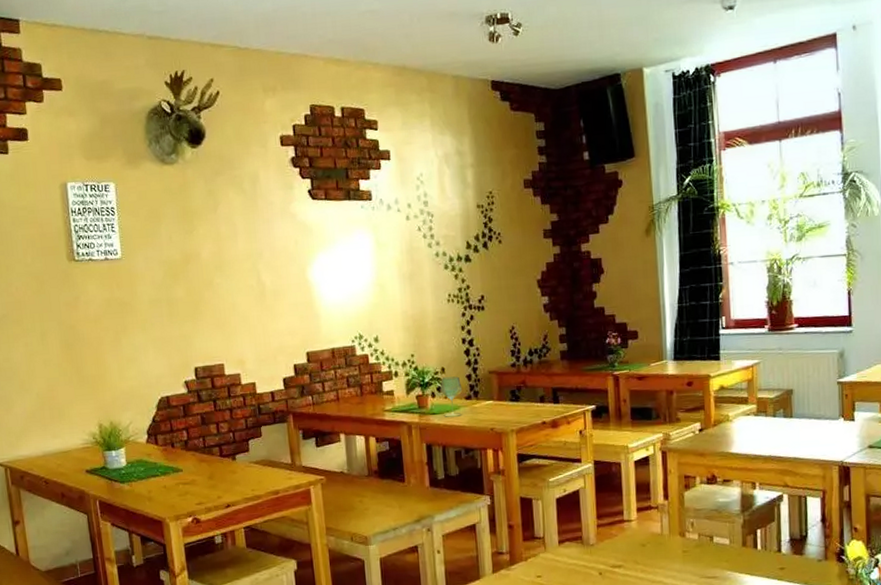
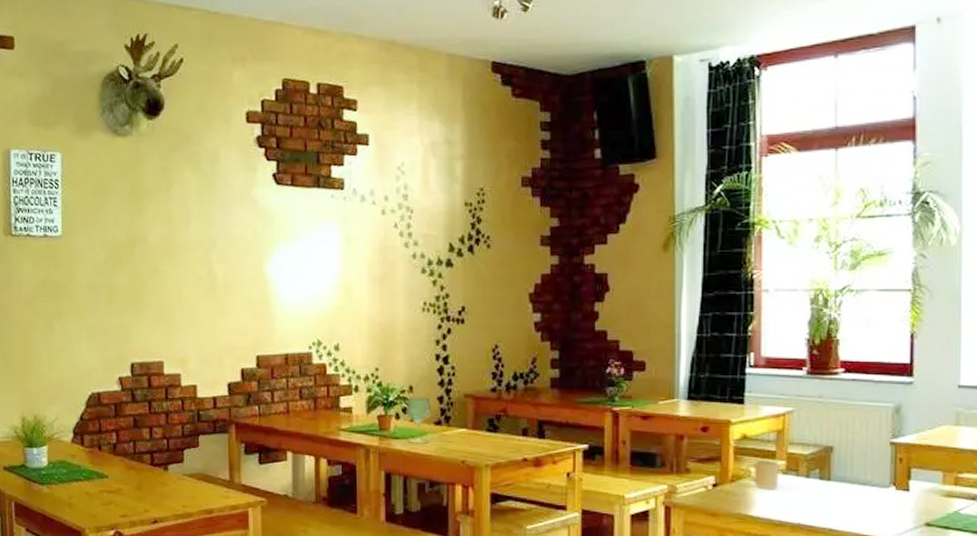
cup: none [724,405,752,431] -> present [744,460,780,491]

